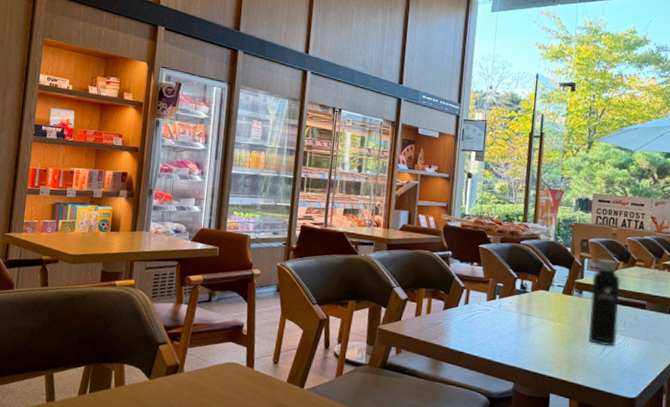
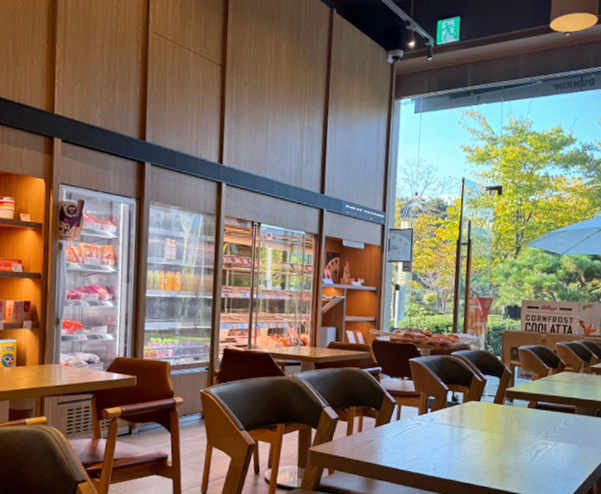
water bottle: present [588,251,620,347] -> none [520,358,550,453]

